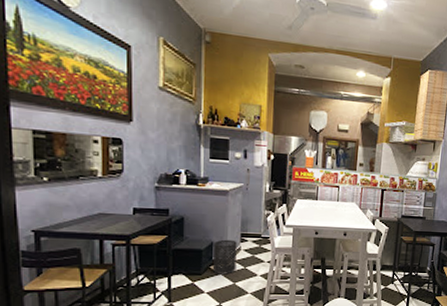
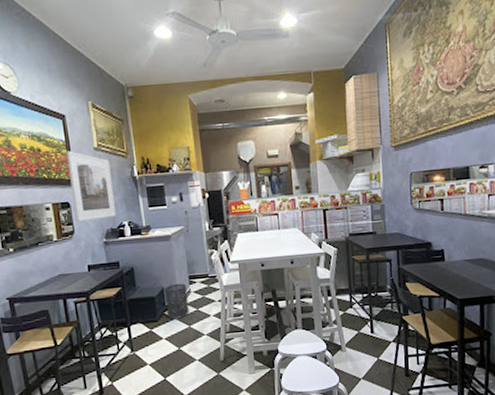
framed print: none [127,84,174,163] -> present [66,151,116,222]

